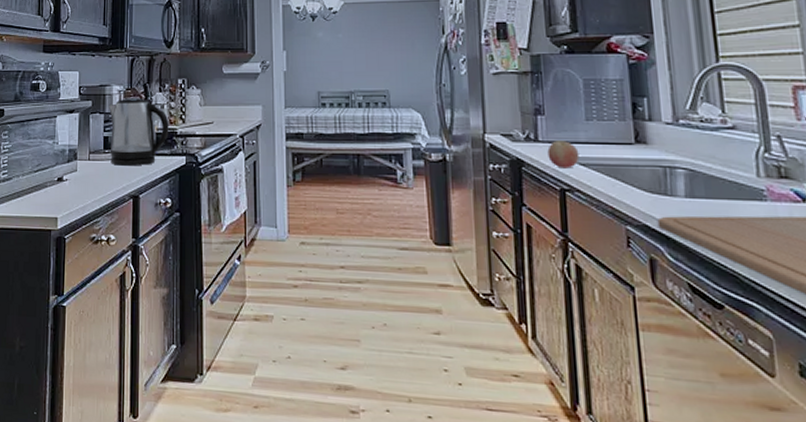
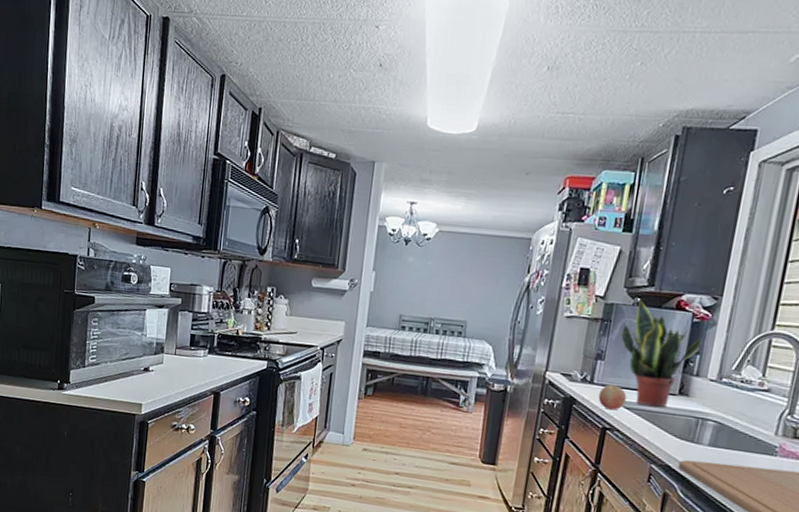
kettle: present [109,98,169,166] -> none [195,299,255,365]
potted plant: none [555,47,645,160] -> present [620,300,702,408]

